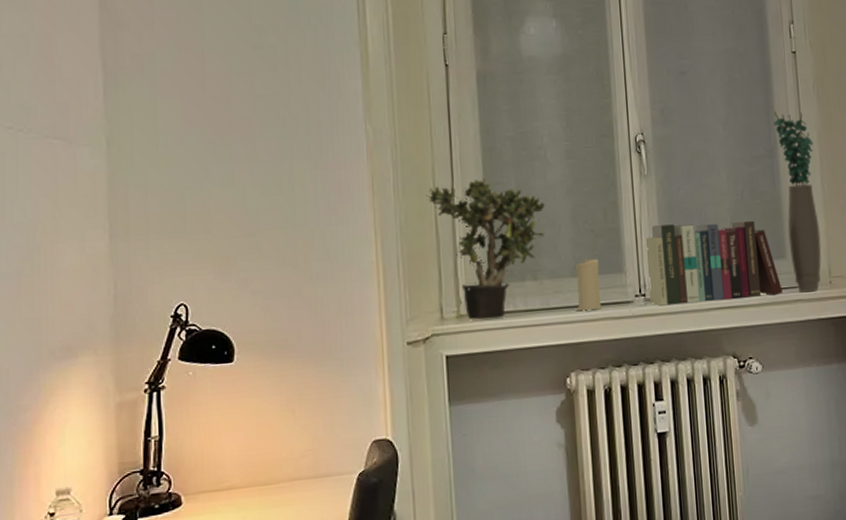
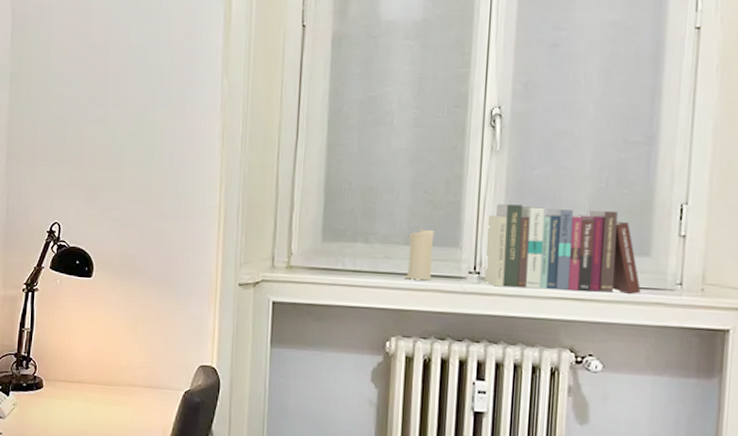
potted plant: present [426,178,545,321] -> none [270,138,386,274]
vase: present [773,111,822,293] -> none [656,94,707,297]

